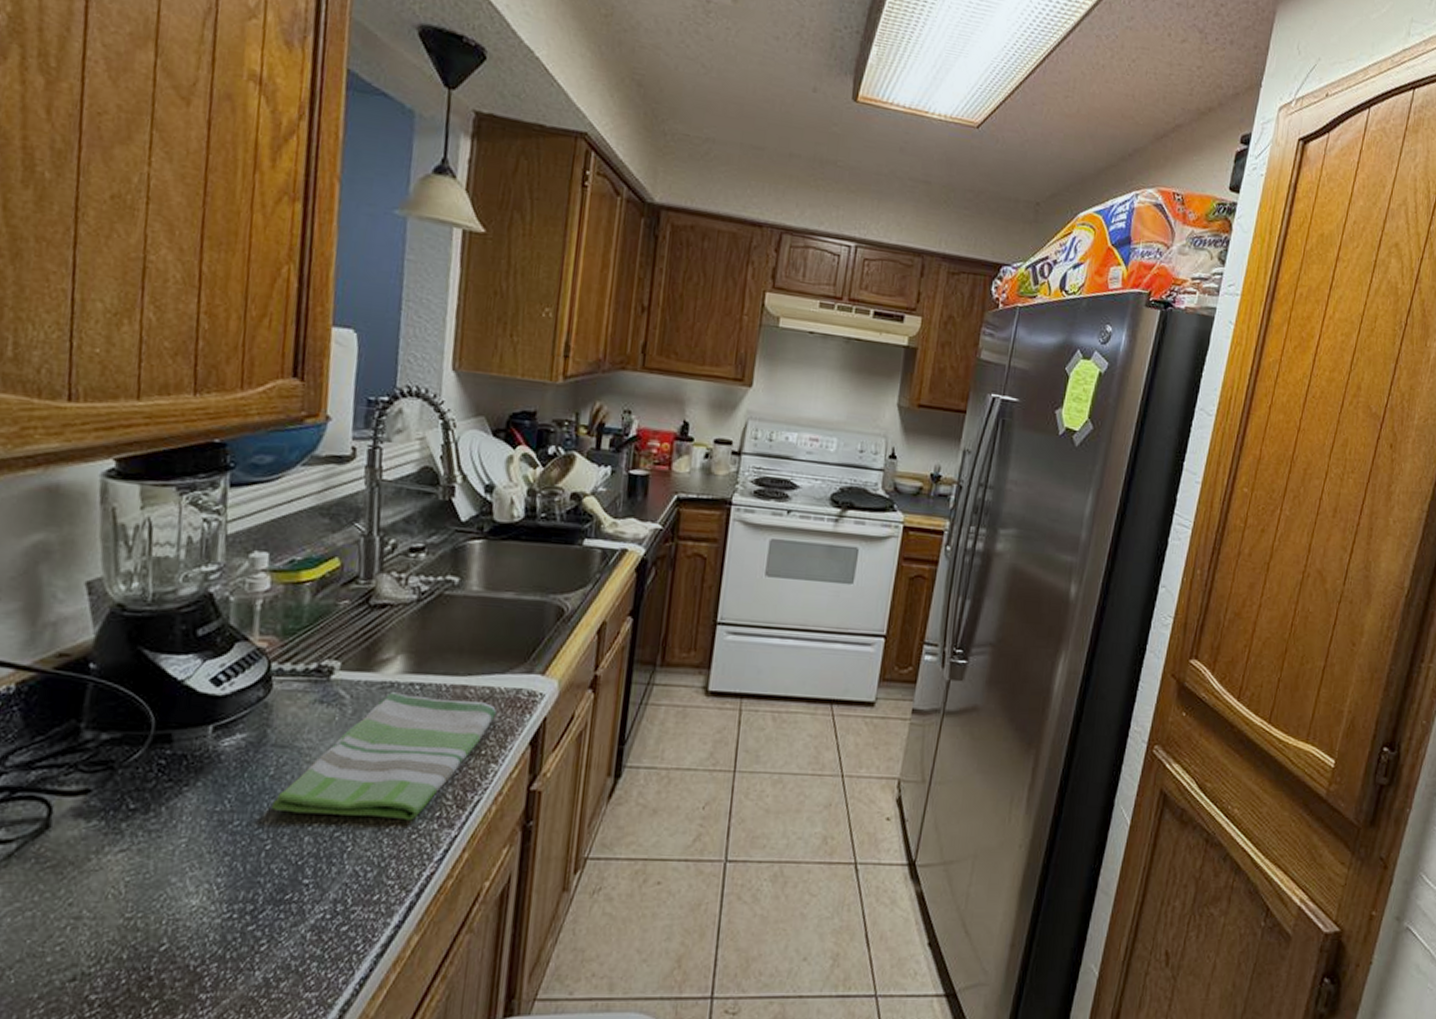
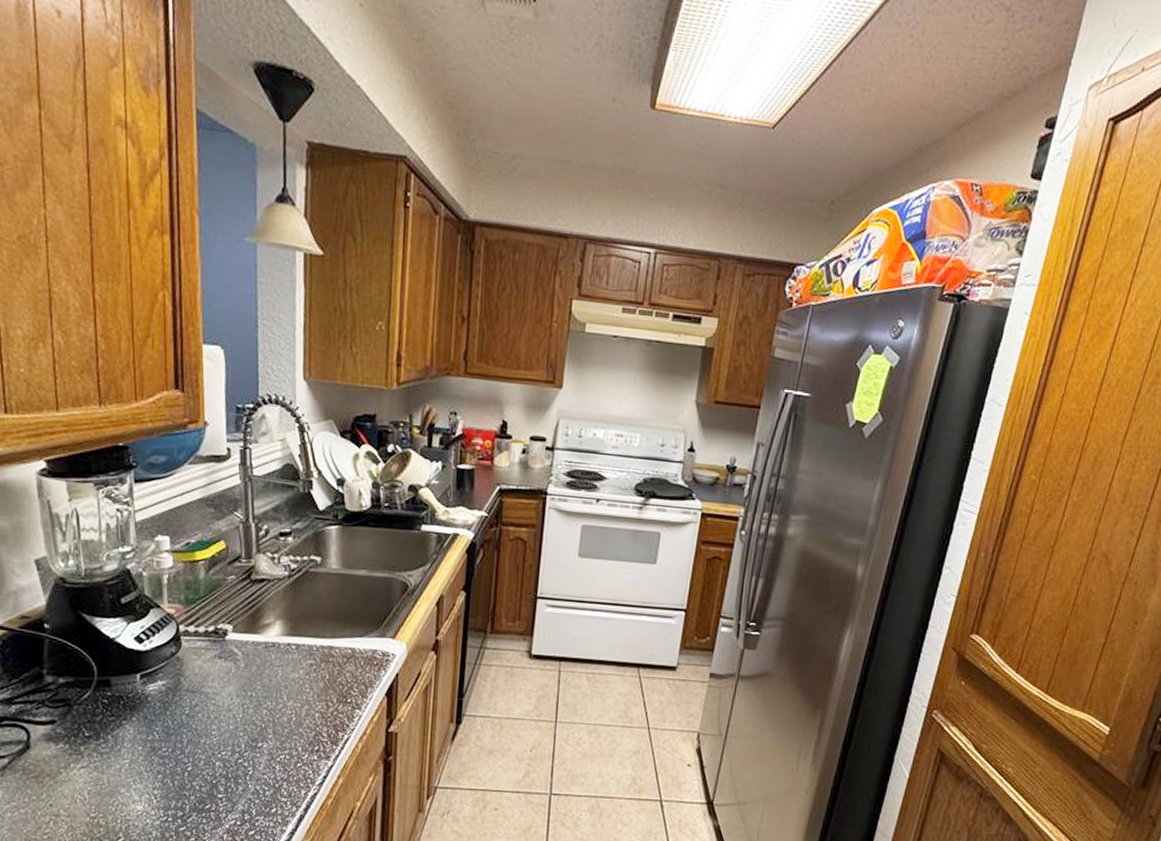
dish towel: present [272,692,498,821] -> none [190,651,359,753]

